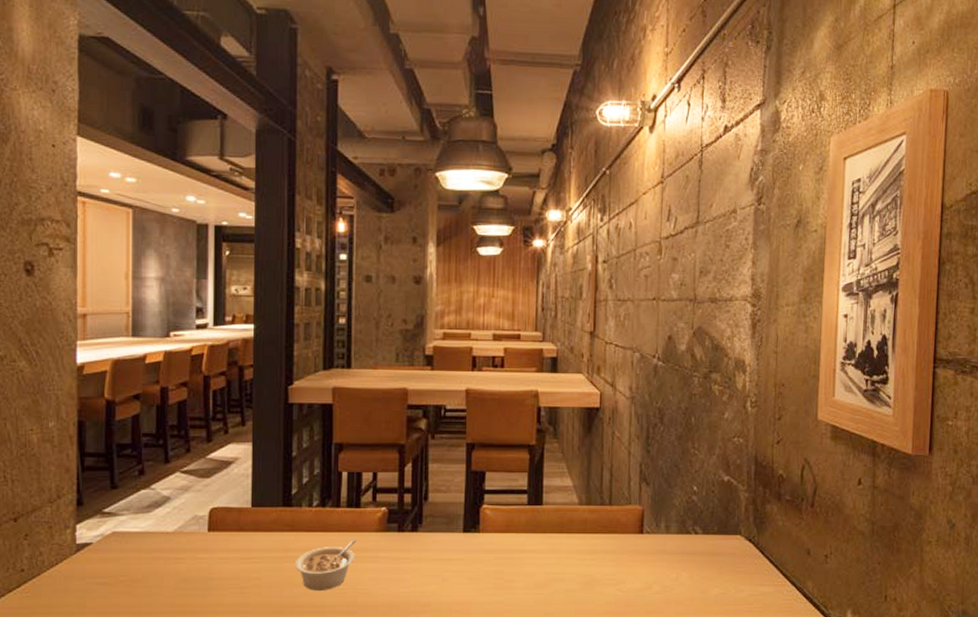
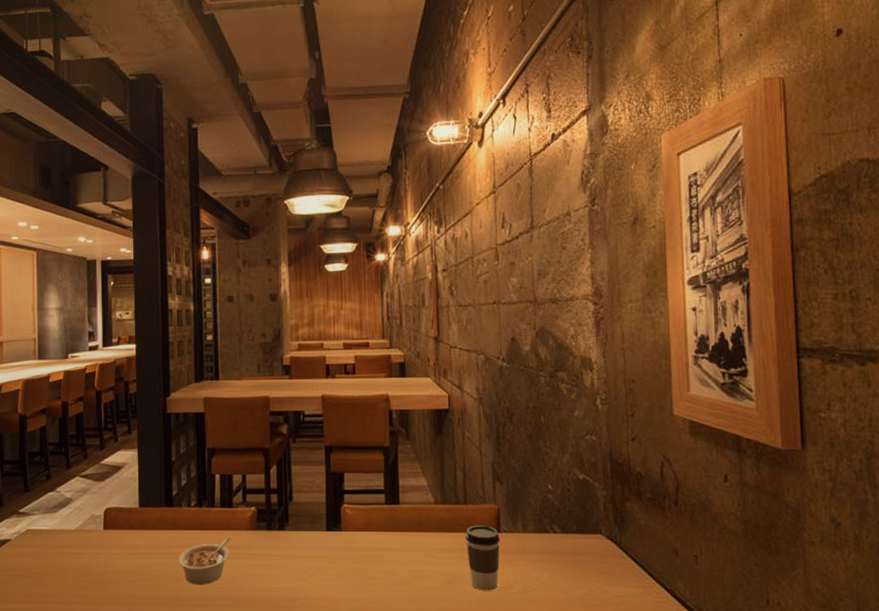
coffee cup: none [607,526,642,592] -> present [464,525,500,591]

